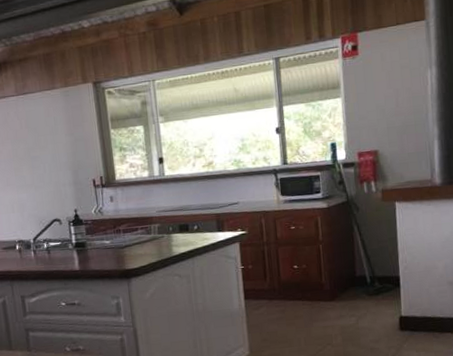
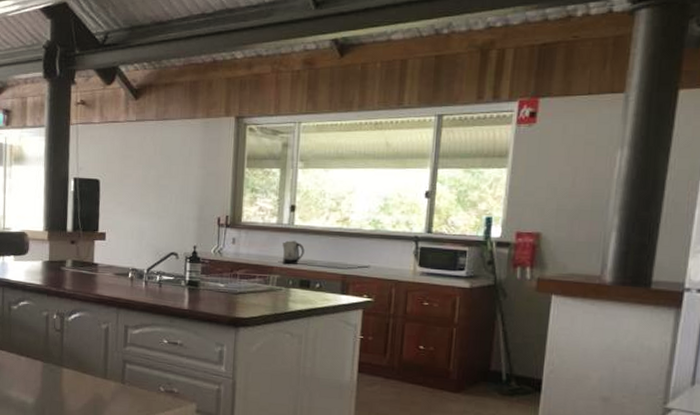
kettle: none [157,190,179,213] -> present [282,240,305,264]

